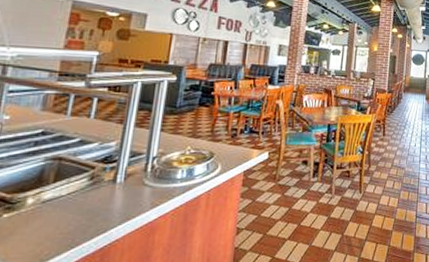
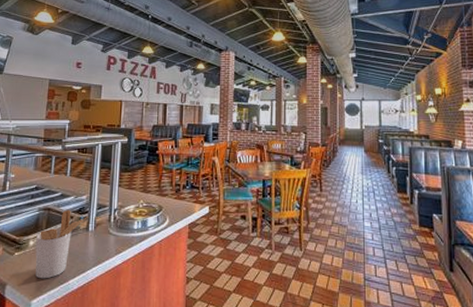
utensil holder: none [33,158,117,244] -> present [35,209,89,279]

